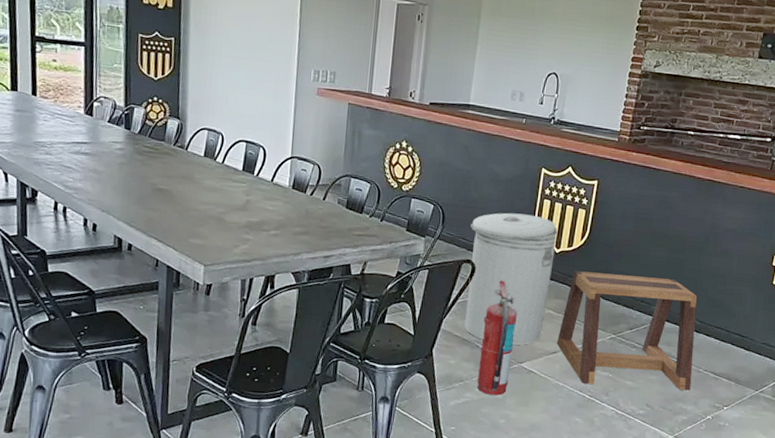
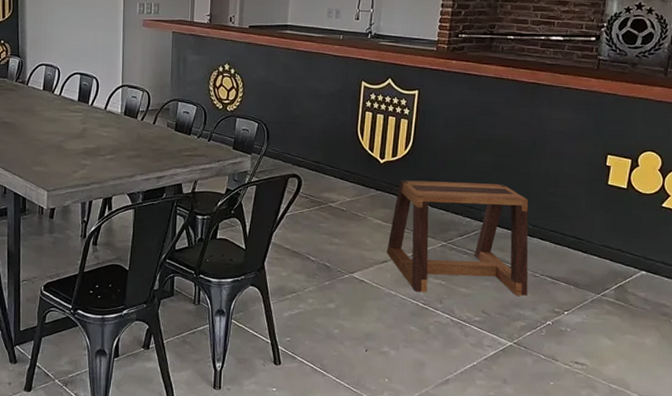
can: present [464,212,558,345] -> none [294,126,381,255]
fire extinguisher: present [477,280,517,395] -> none [310,193,345,306]

